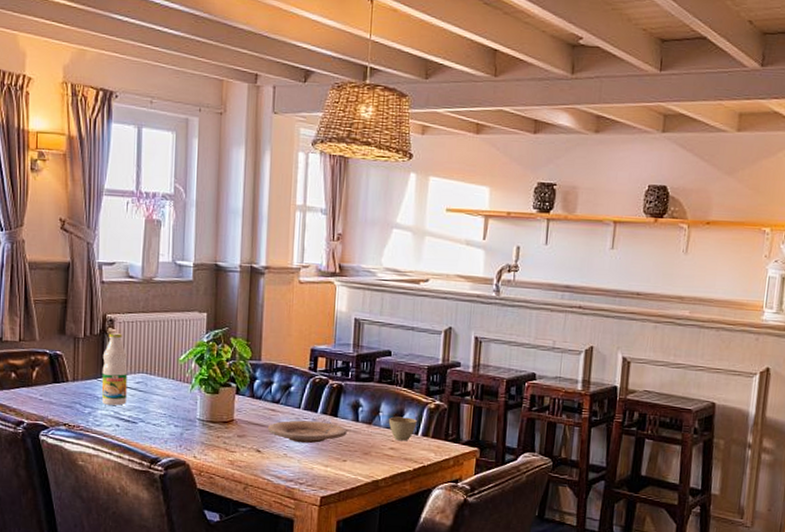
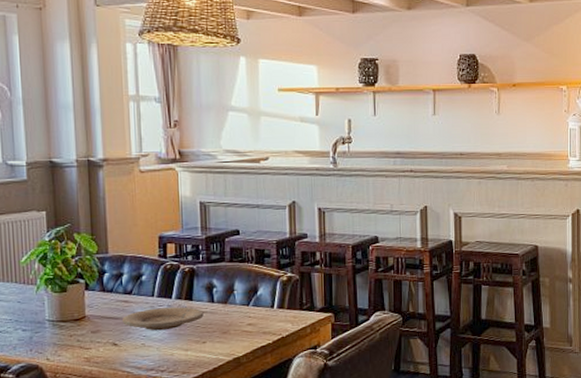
cup: present [388,416,417,442] -> none [243,292,272,316]

